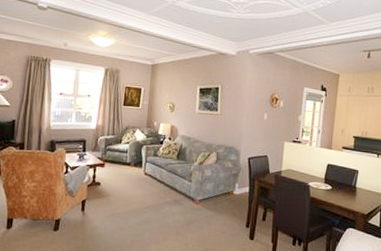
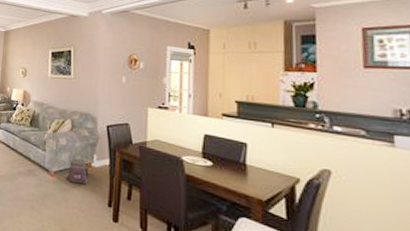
air purifier: none [209,187,230,210] -> present [65,158,88,185]

